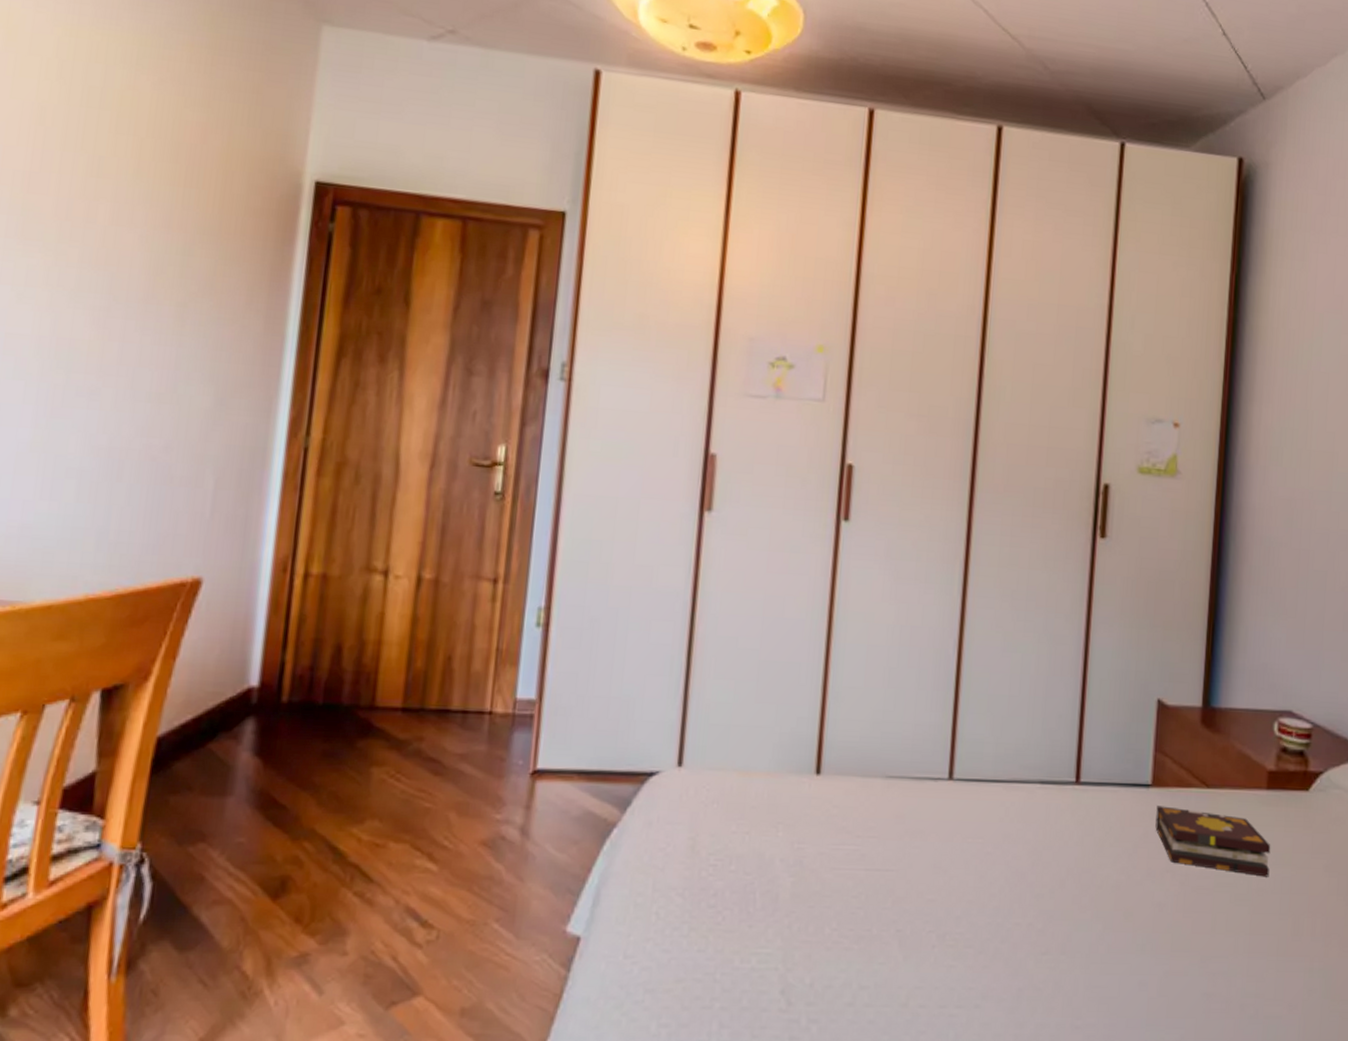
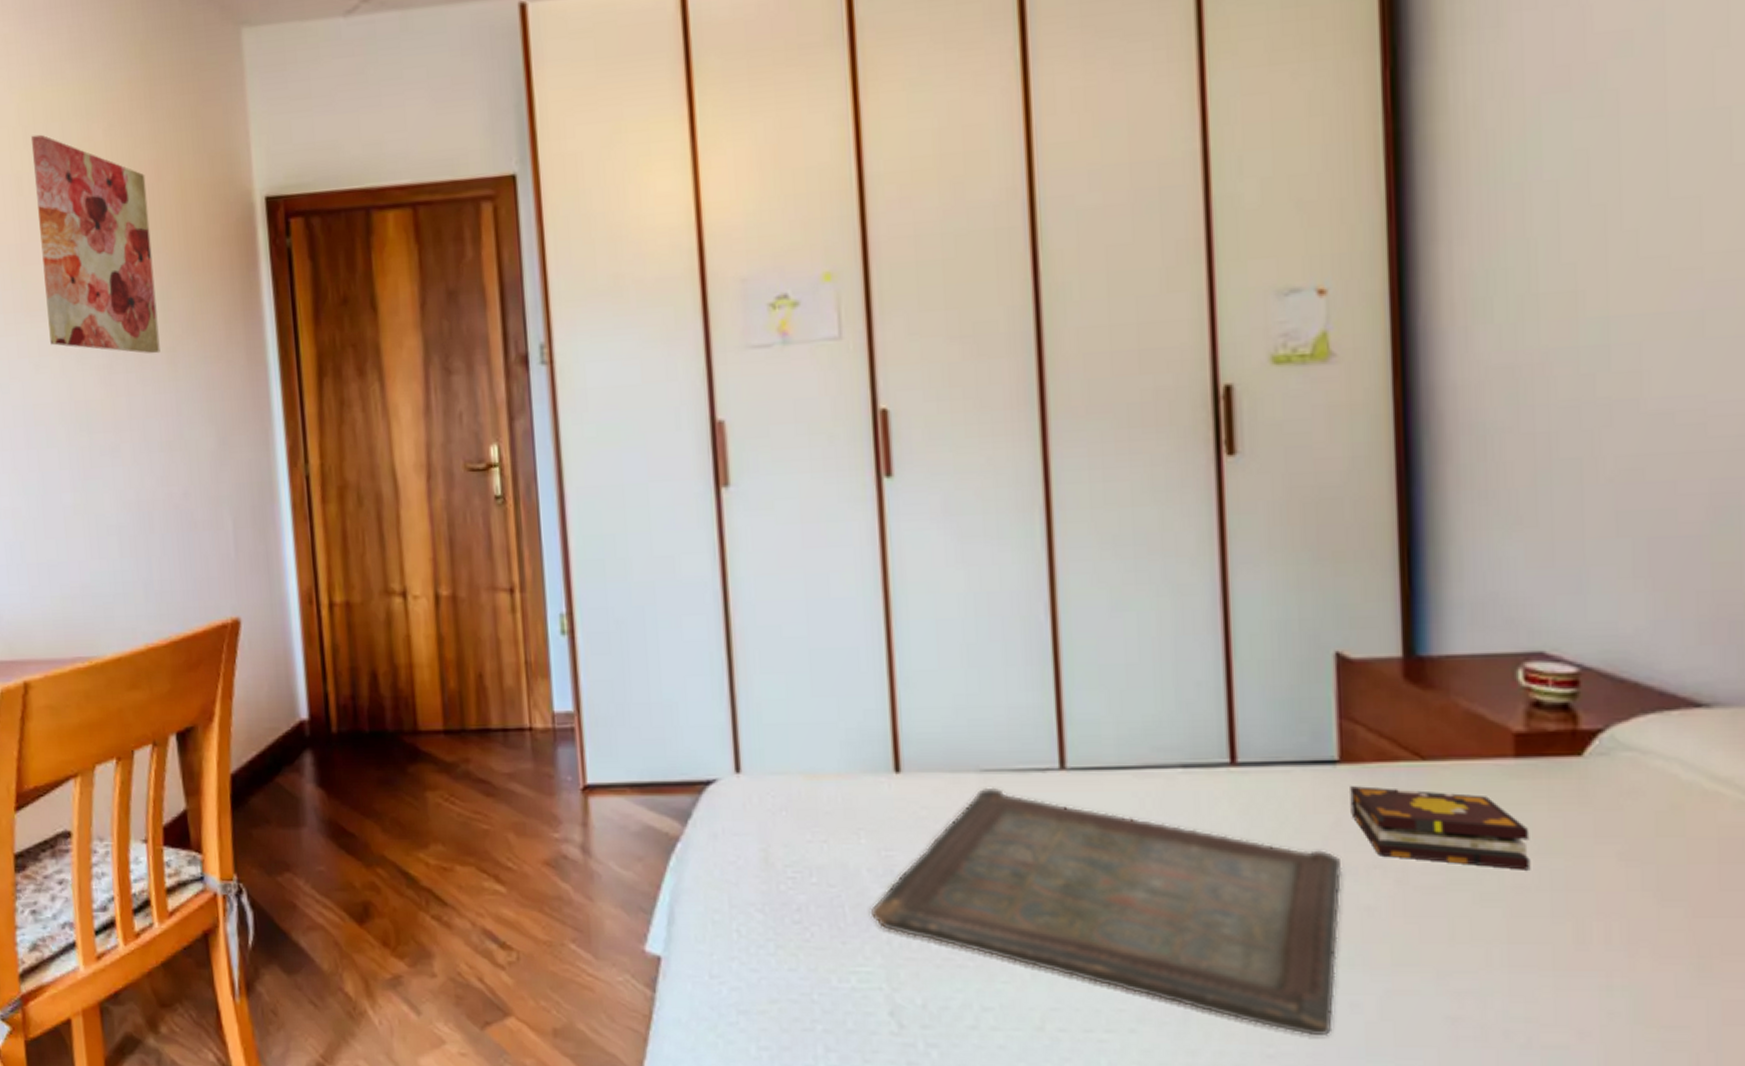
wall art: none [41,70,190,306] -> present [30,134,160,354]
serving tray: none [777,791,1145,1010] -> present [870,787,1342,1037]

